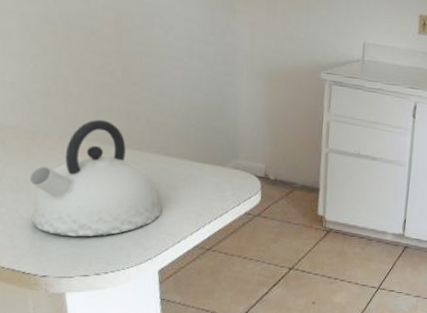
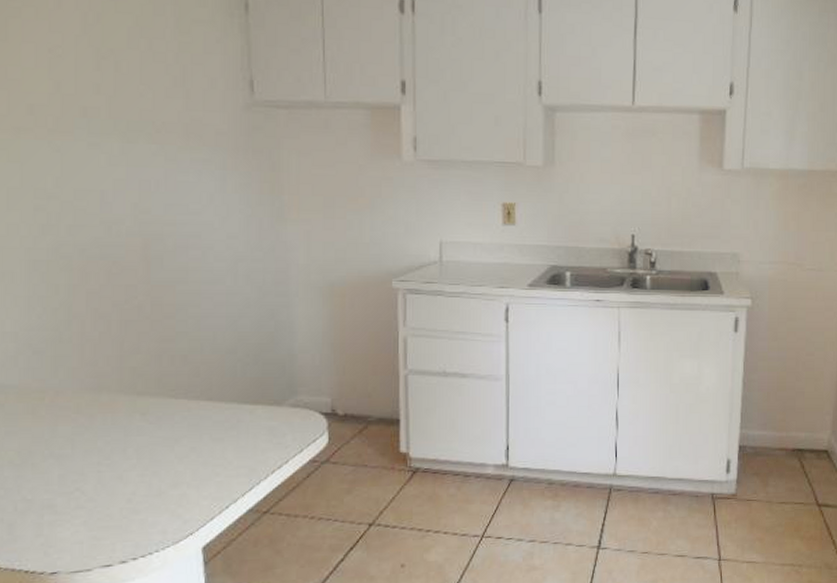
kettle: present [29,119,163,237] -> none [35,365,206,517]

